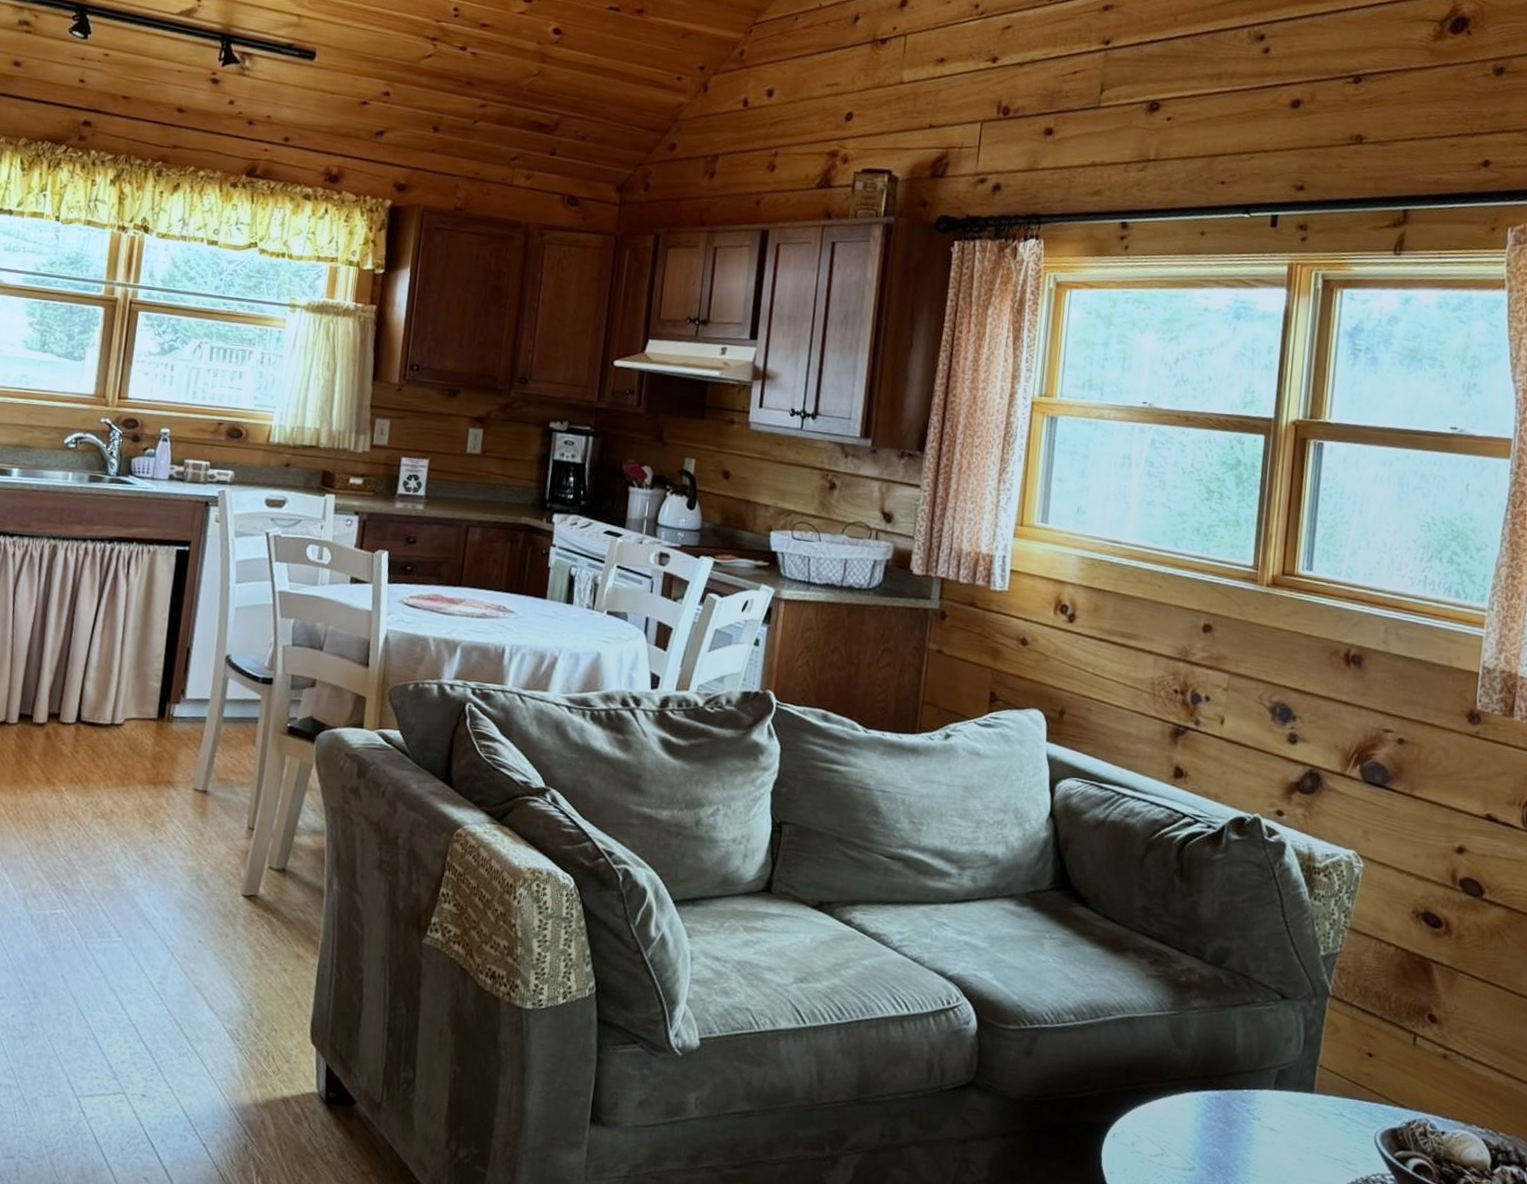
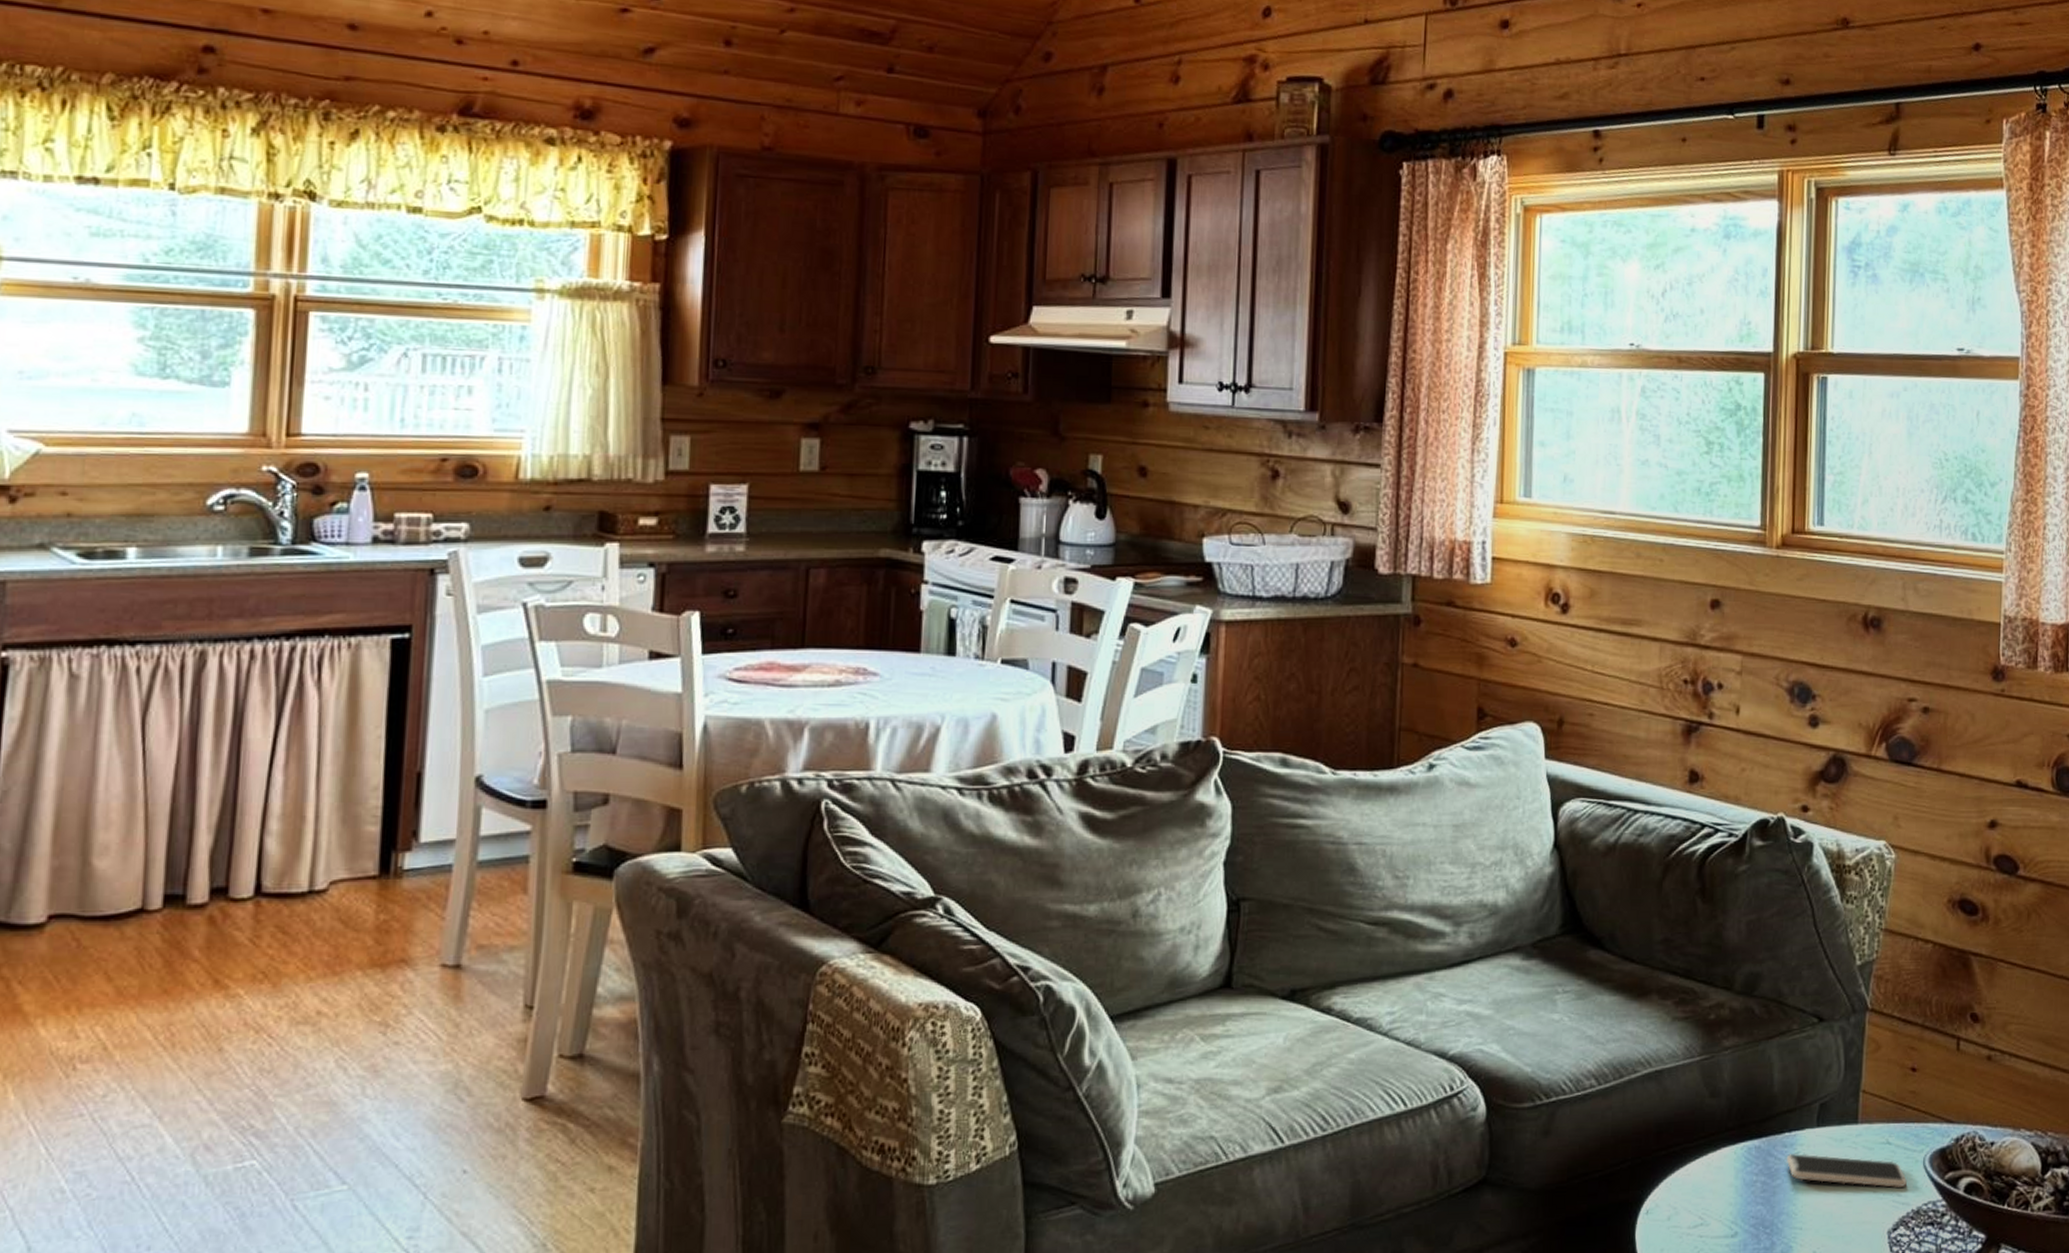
smartphone: none [1243,1108,1357,1156] -> present [1786,1153,1907,1188]

